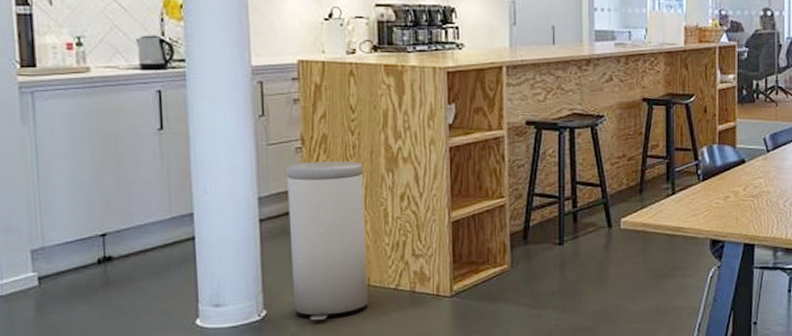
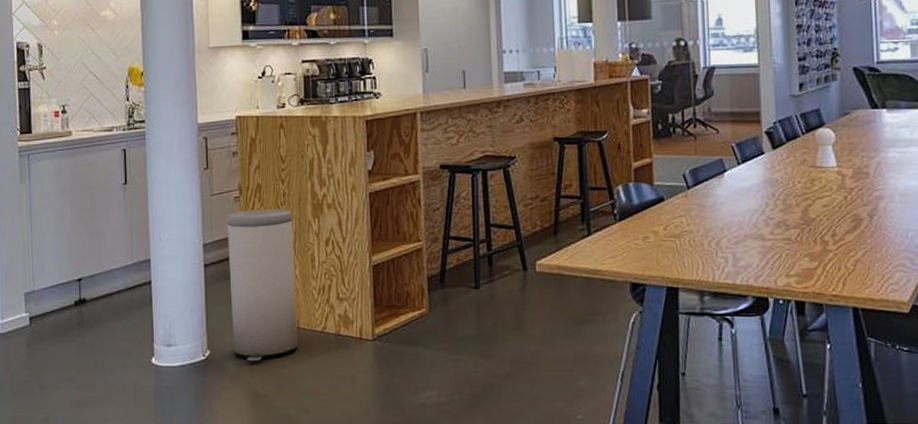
kettle: present [135,35,176,71] -> none [106,100,137,133]

